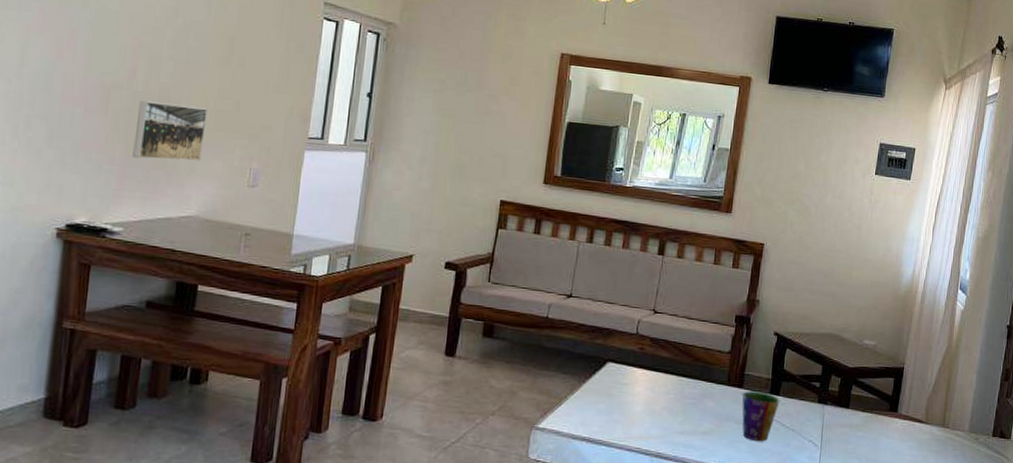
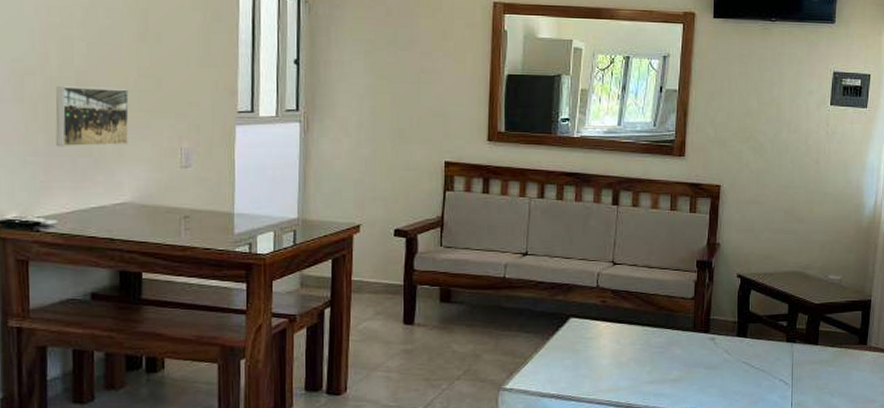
cup: present [742,391,780,442] -> none [709,335,748,385]

